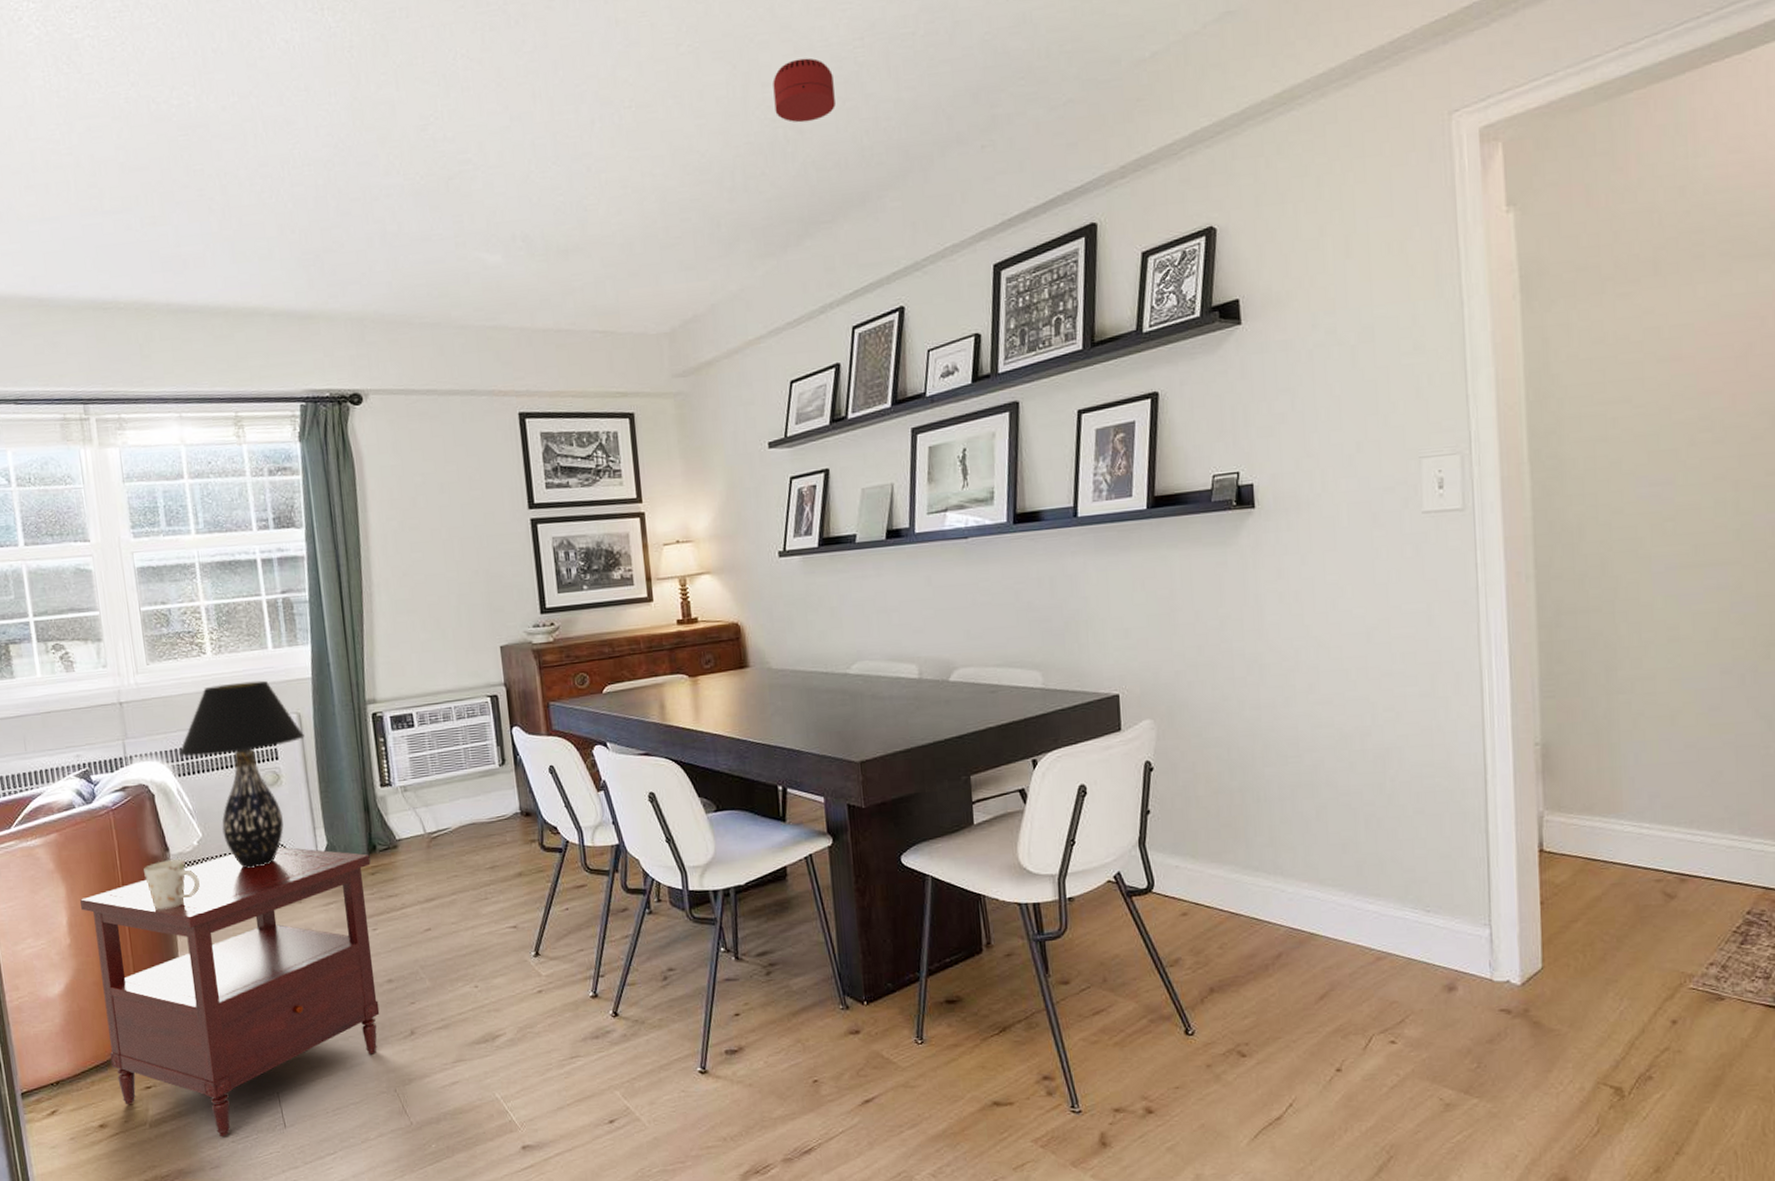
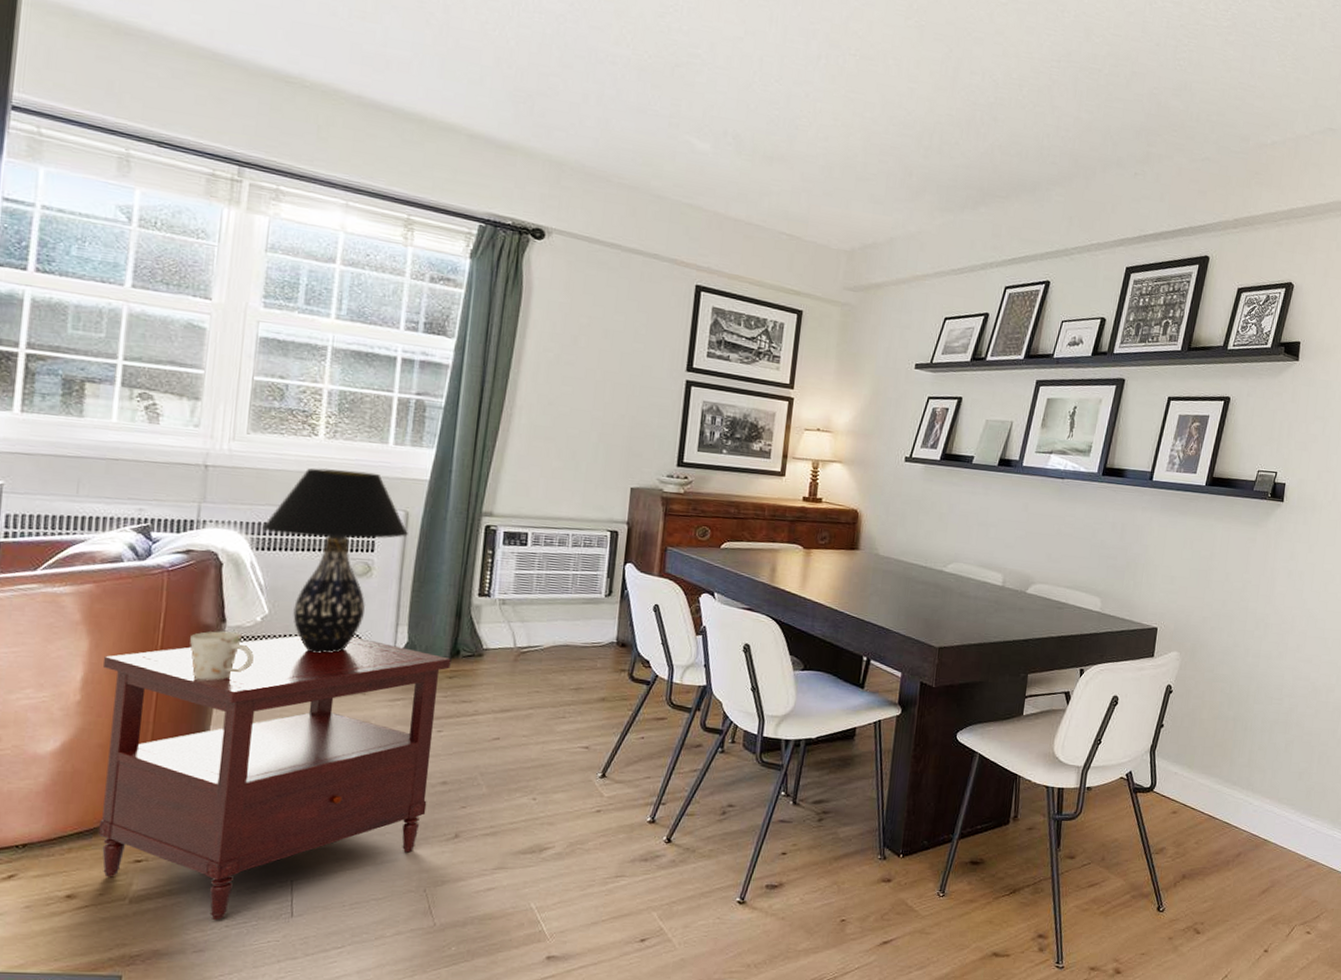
smoke detector: present [773,58,836,123] -> none [977,60,1030,114]

